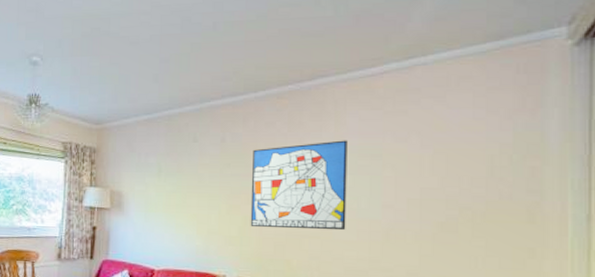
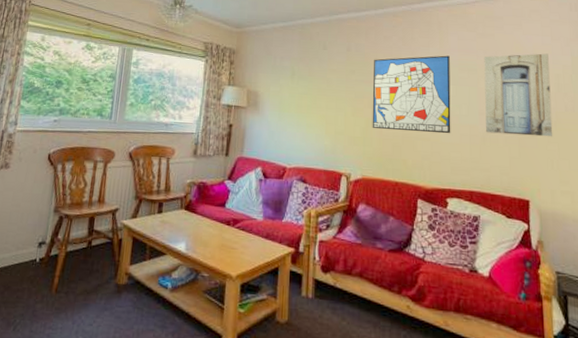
wall art: none [391,130,481,231] -> present [484,53,553,137]

